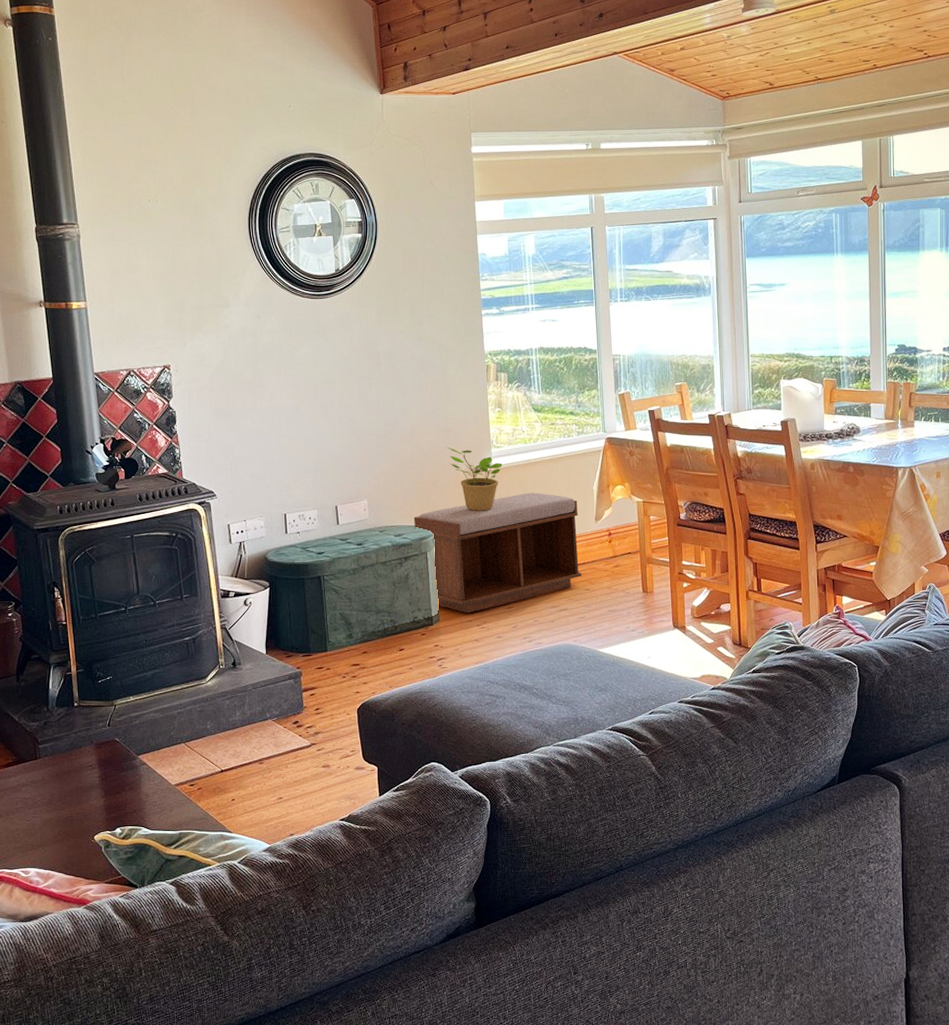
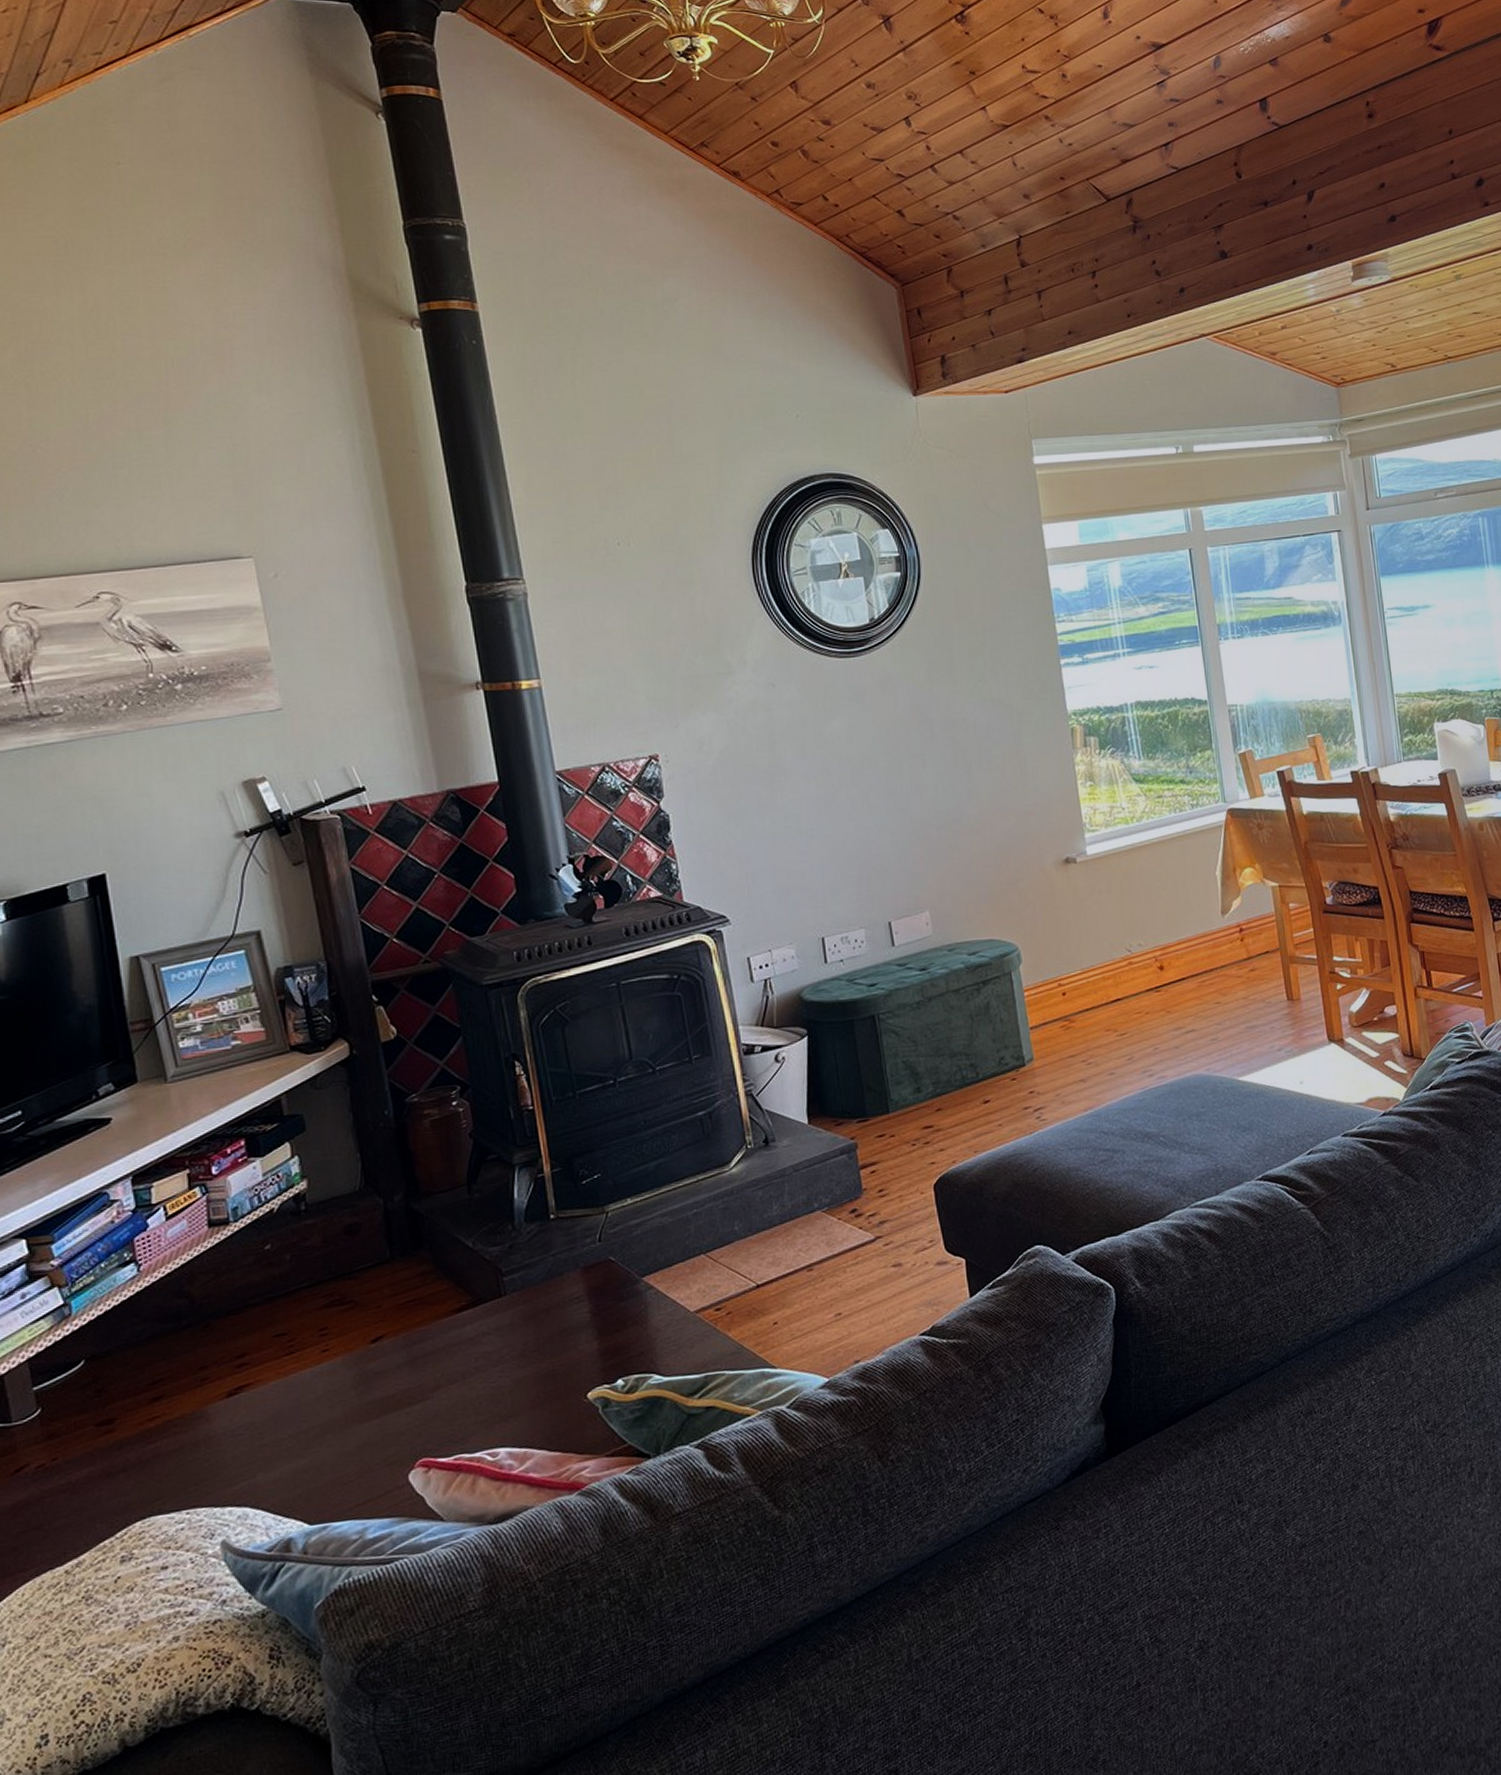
bench: present [413,493,582,614] -> none [991,884,1210,1047]
potted plant: present [448,447,503,511] -> none [1029,836,1100,915]

